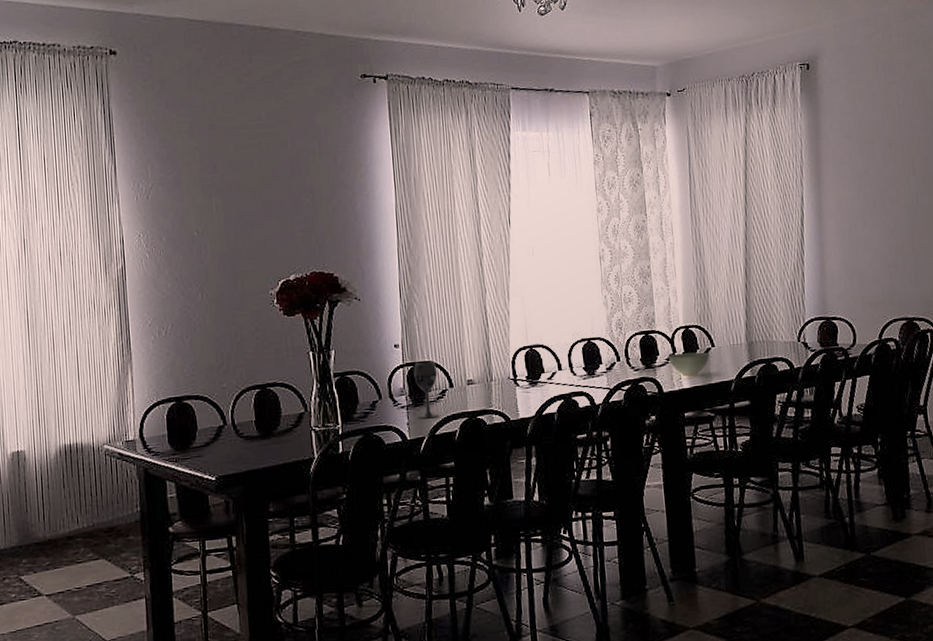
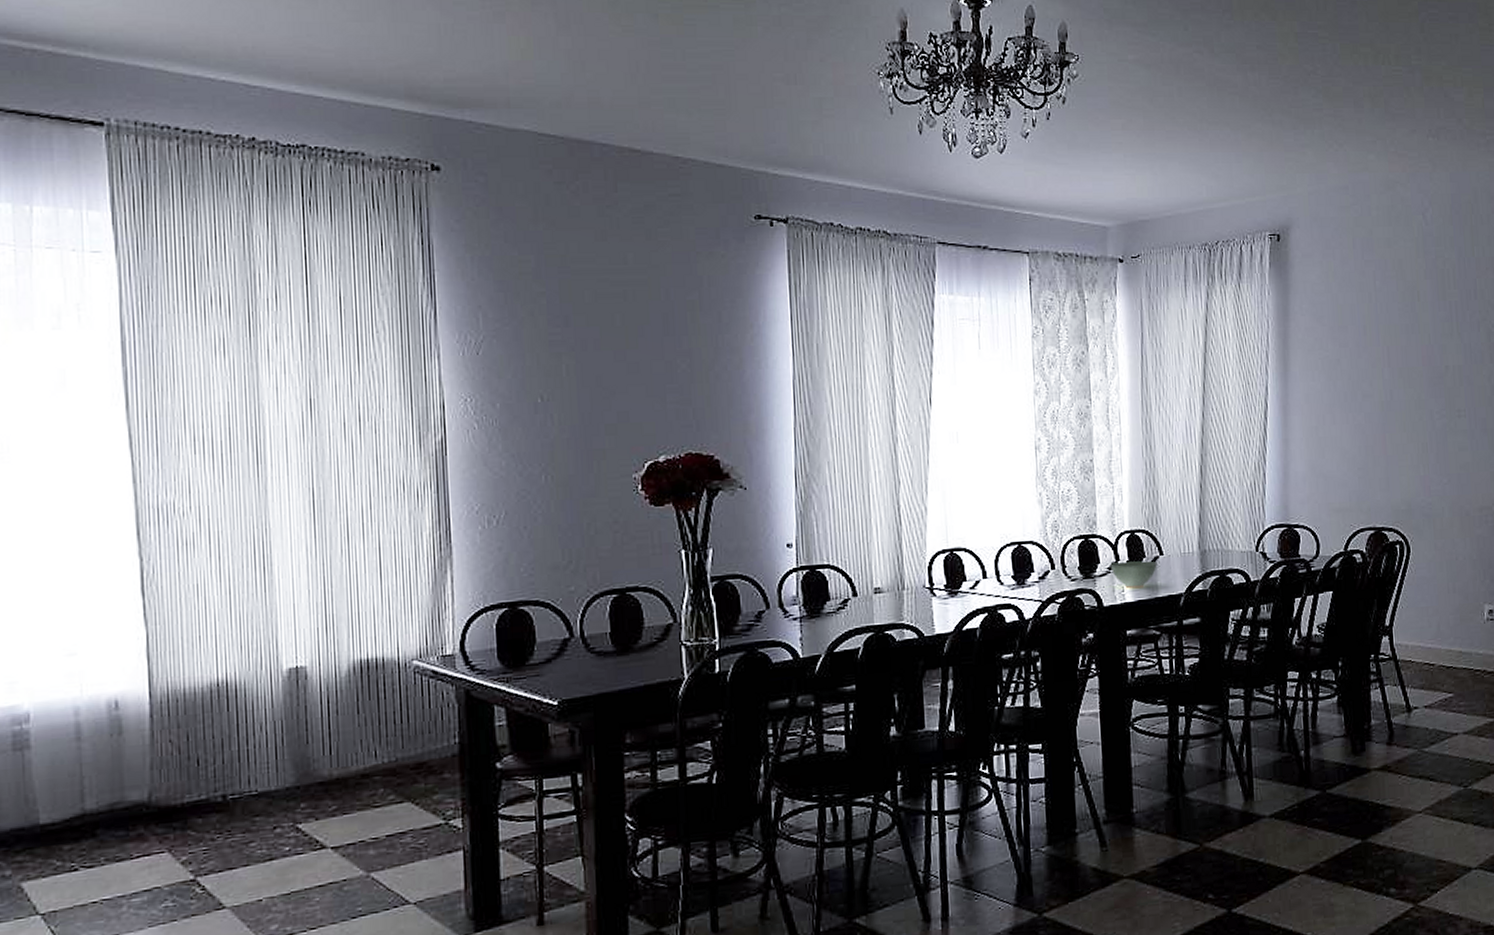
wine glass: present [414,360,440,419] -> none [810,564,840,634]

